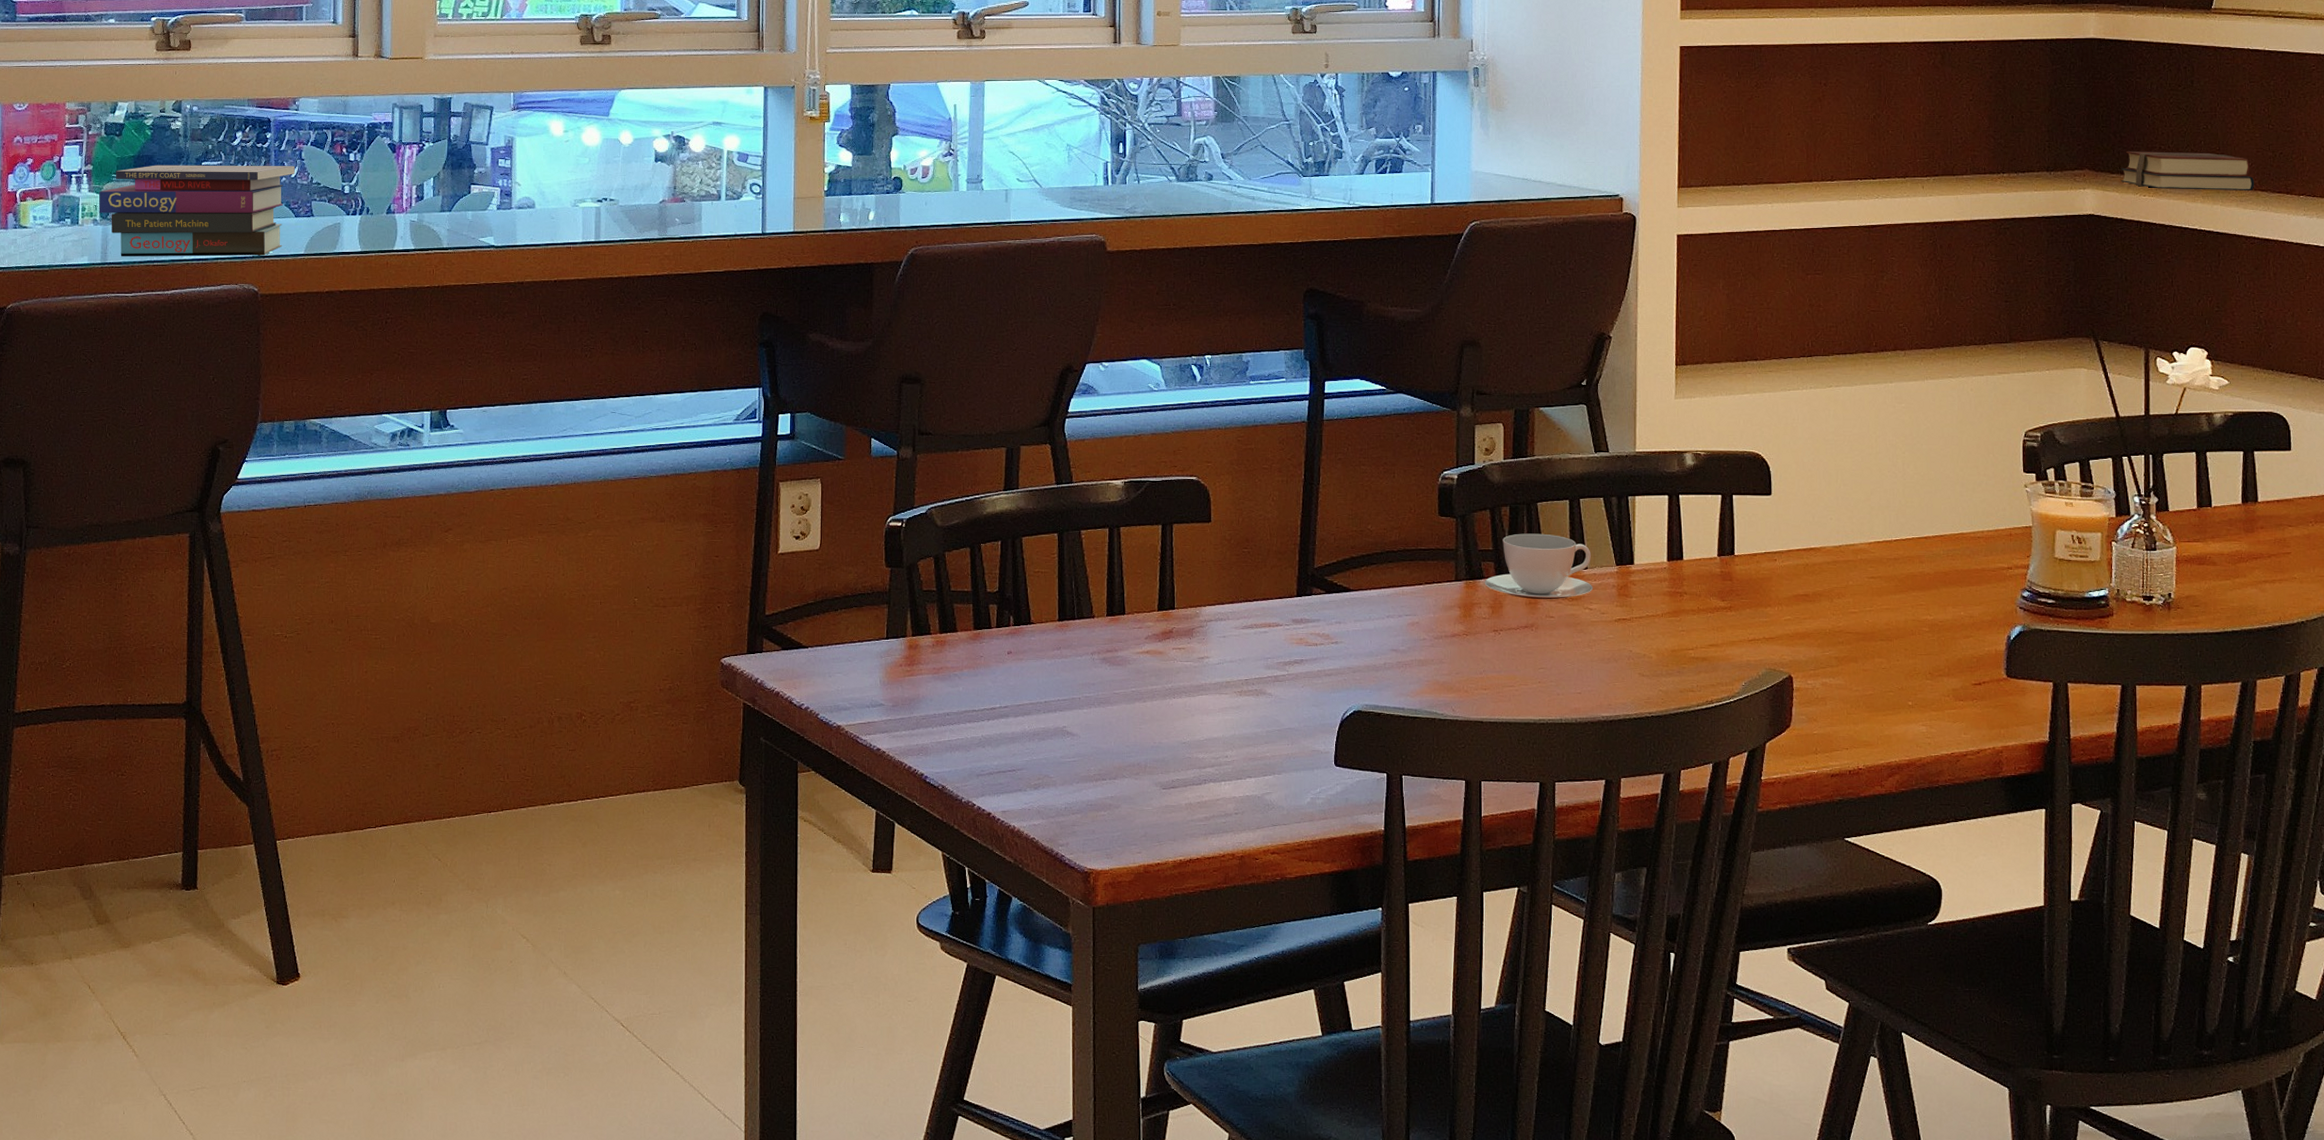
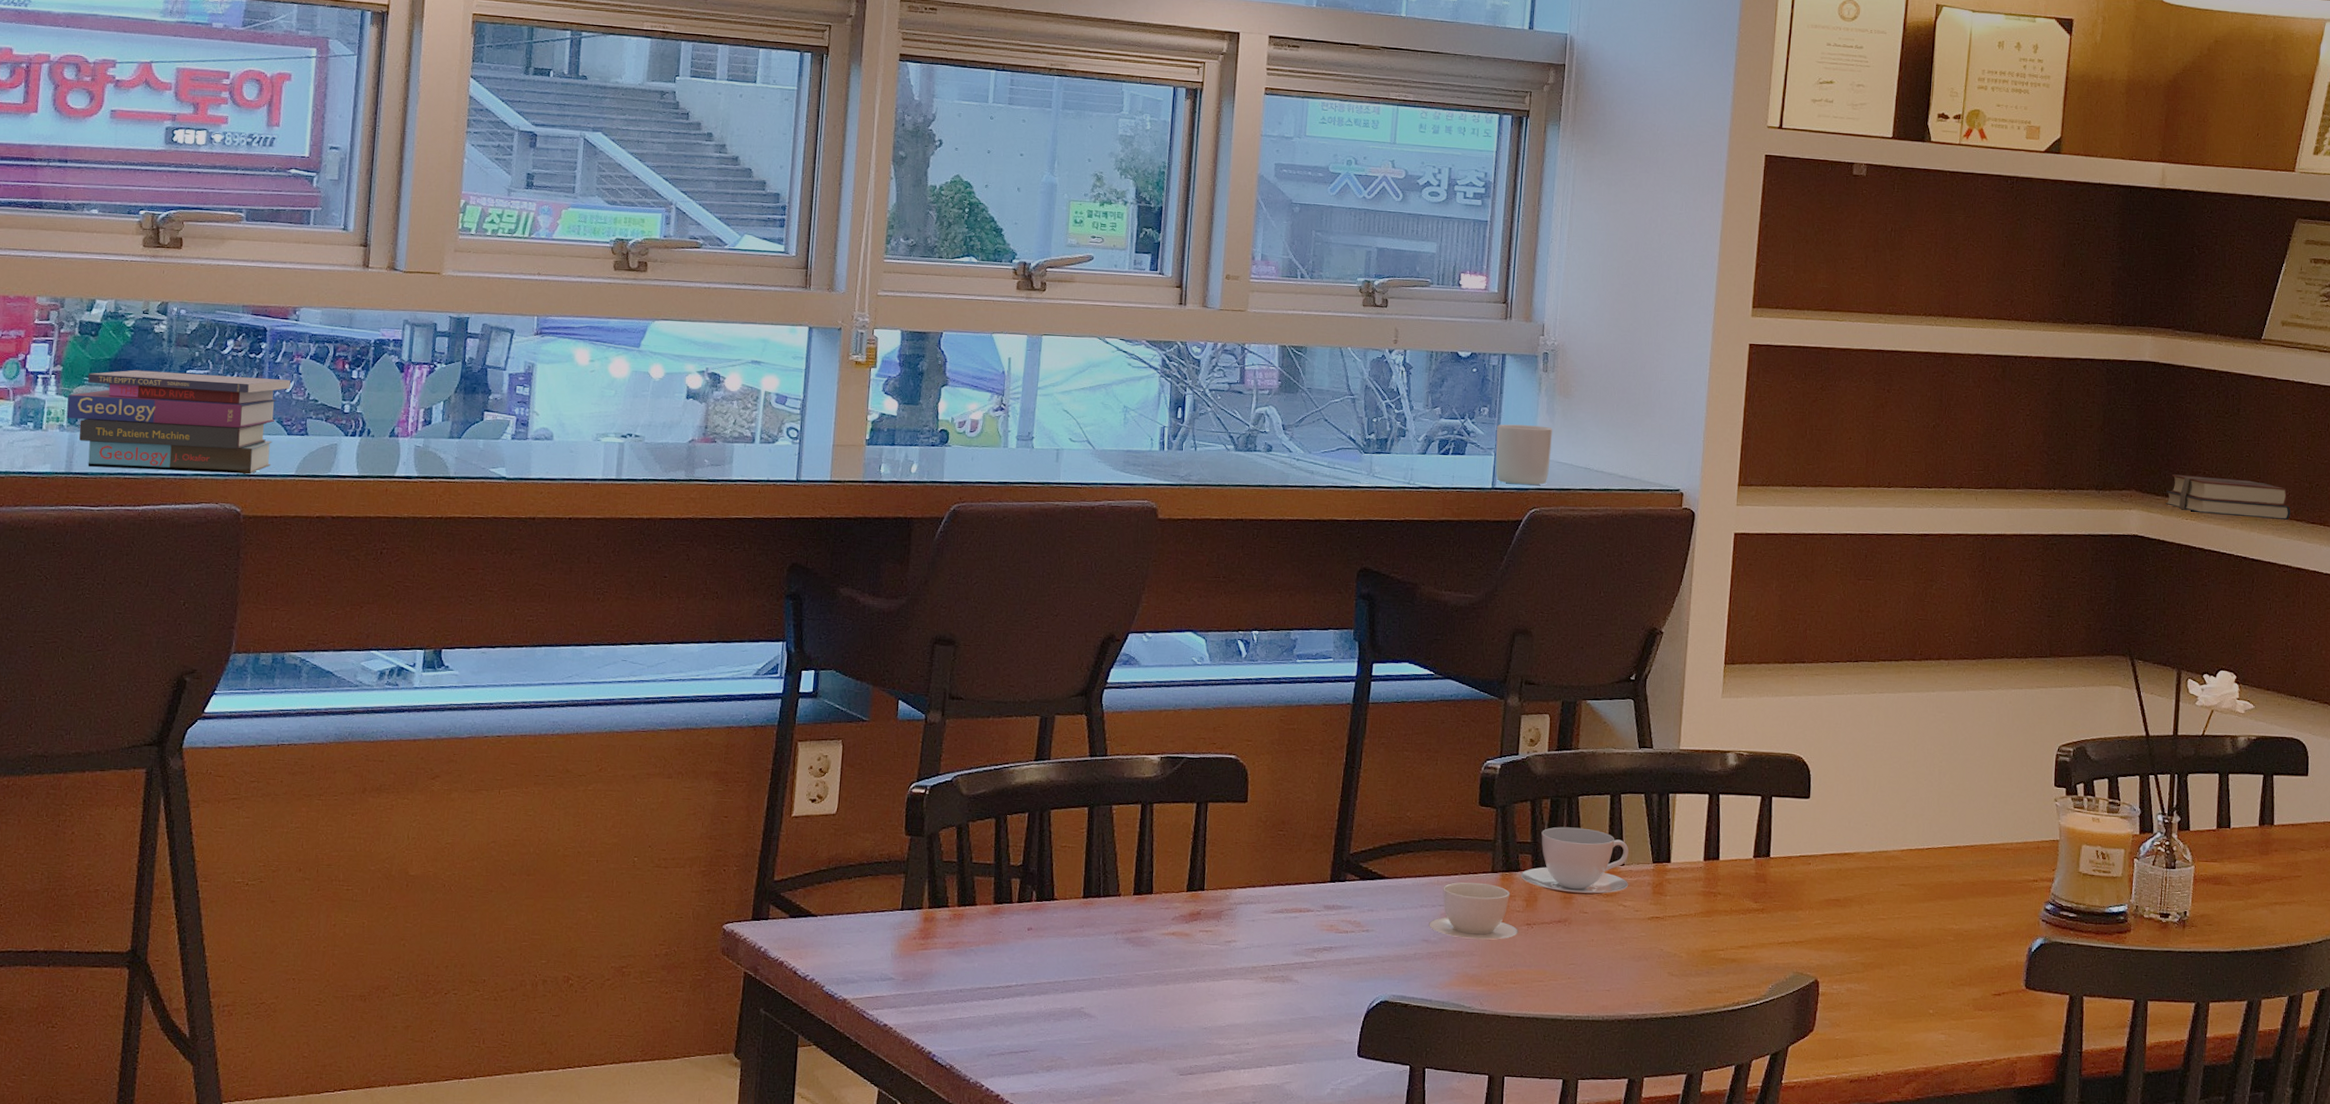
teacup: none [1396,591,1487,647] -> present [1429,882,1519,940]
mug: none [1432,140,1488,199] -> present [1496,424,1553,485]

